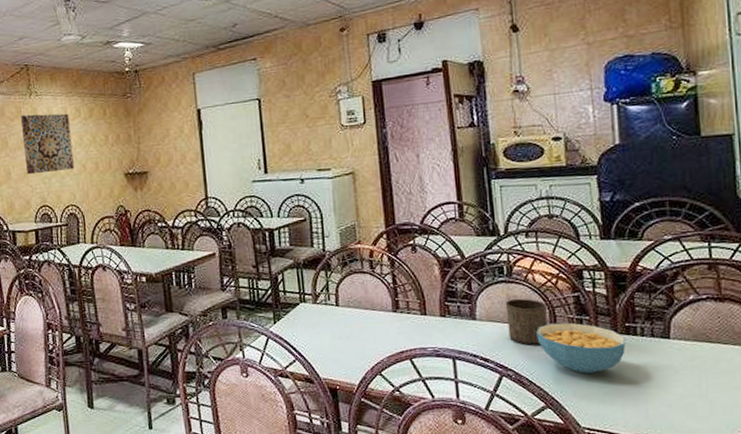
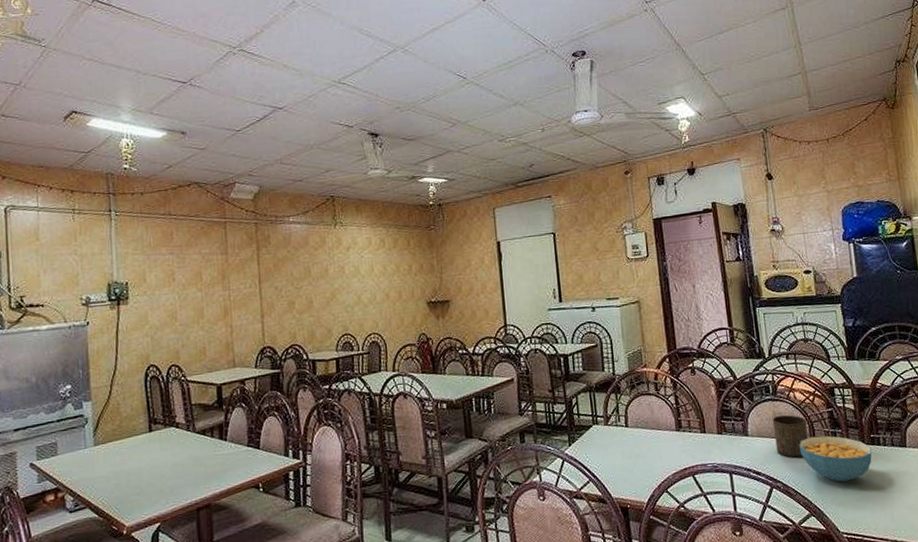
wall art: present [21,113,74,175] -> none [325,243,378,304]

